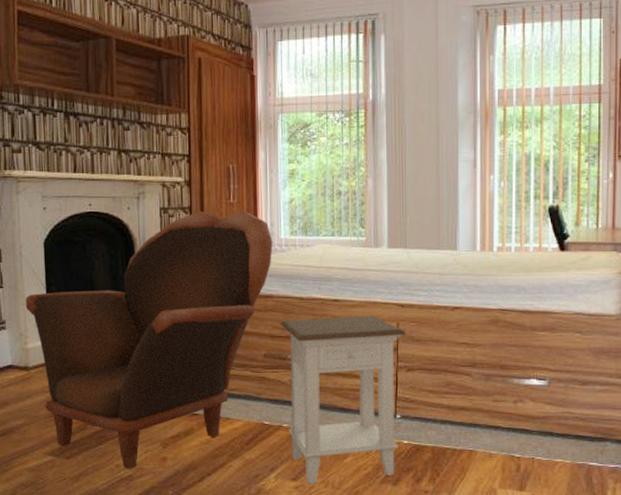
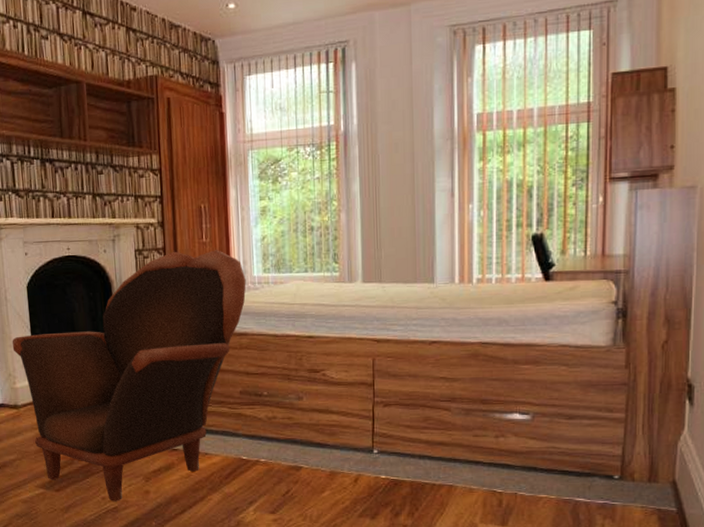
nightstand: present [280,315,407,484] -> none [255,351,383,517]

